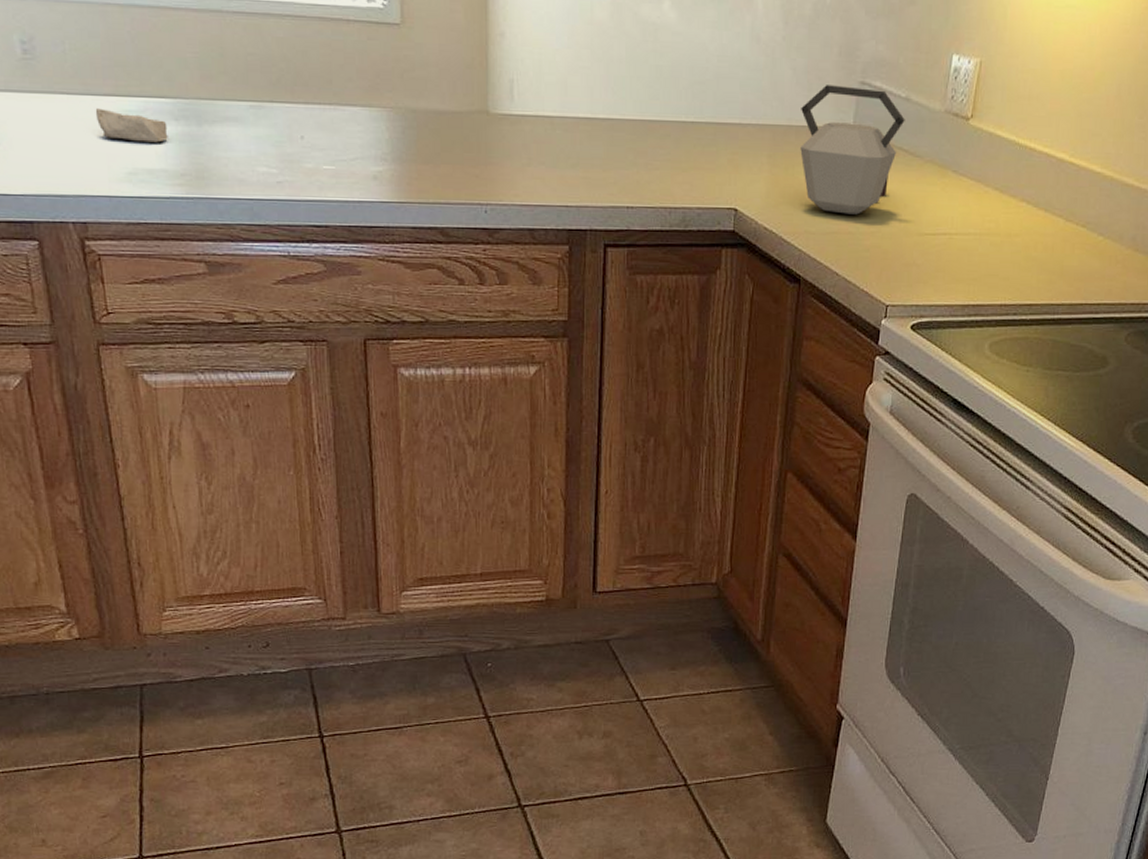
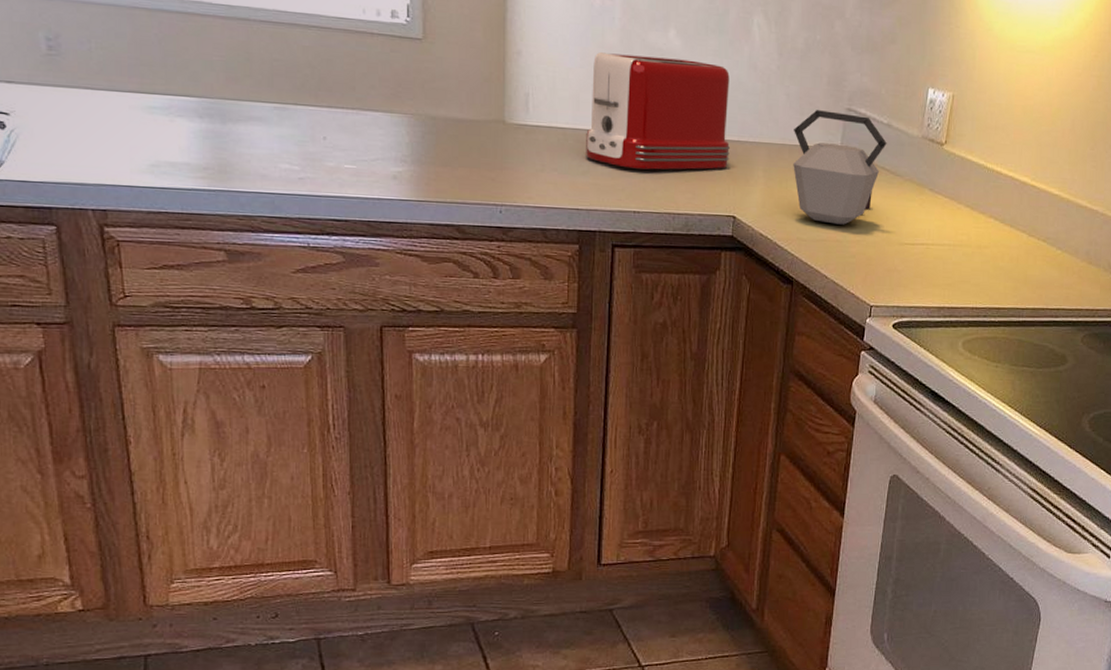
soap bar: present [95,108,168,143] -> none [119,104,192,138]
toaster: none [575,30,730,160] -> present [586,52,730,170]

